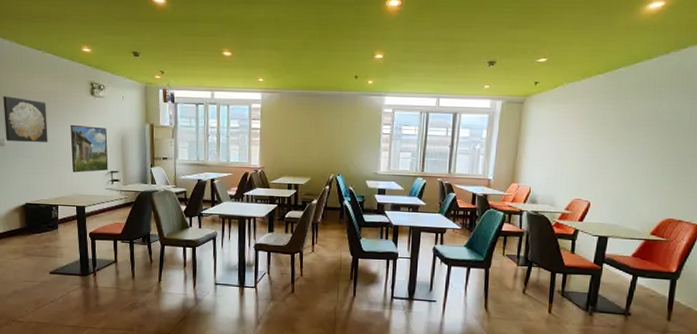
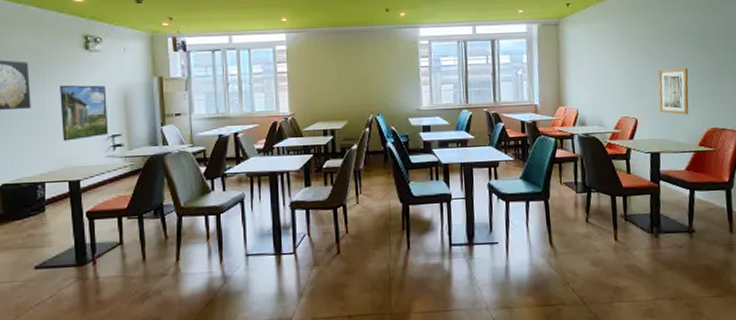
wall art: none [615,156,653,203] -> present [658,68,689,115]

